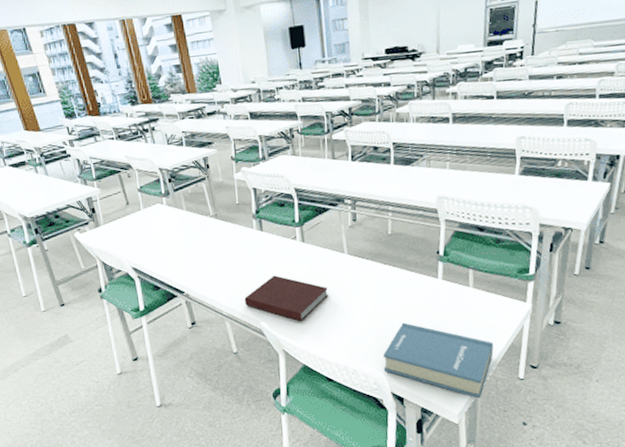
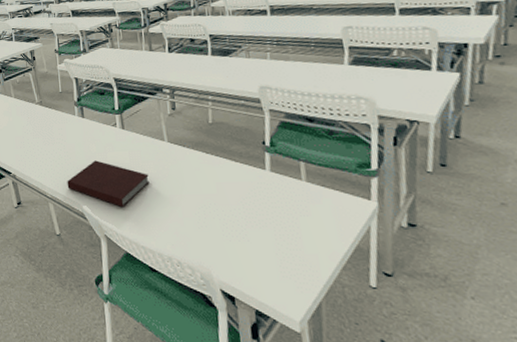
hardback book: present [383,322,494,399] -> none [210,214,337,306]

